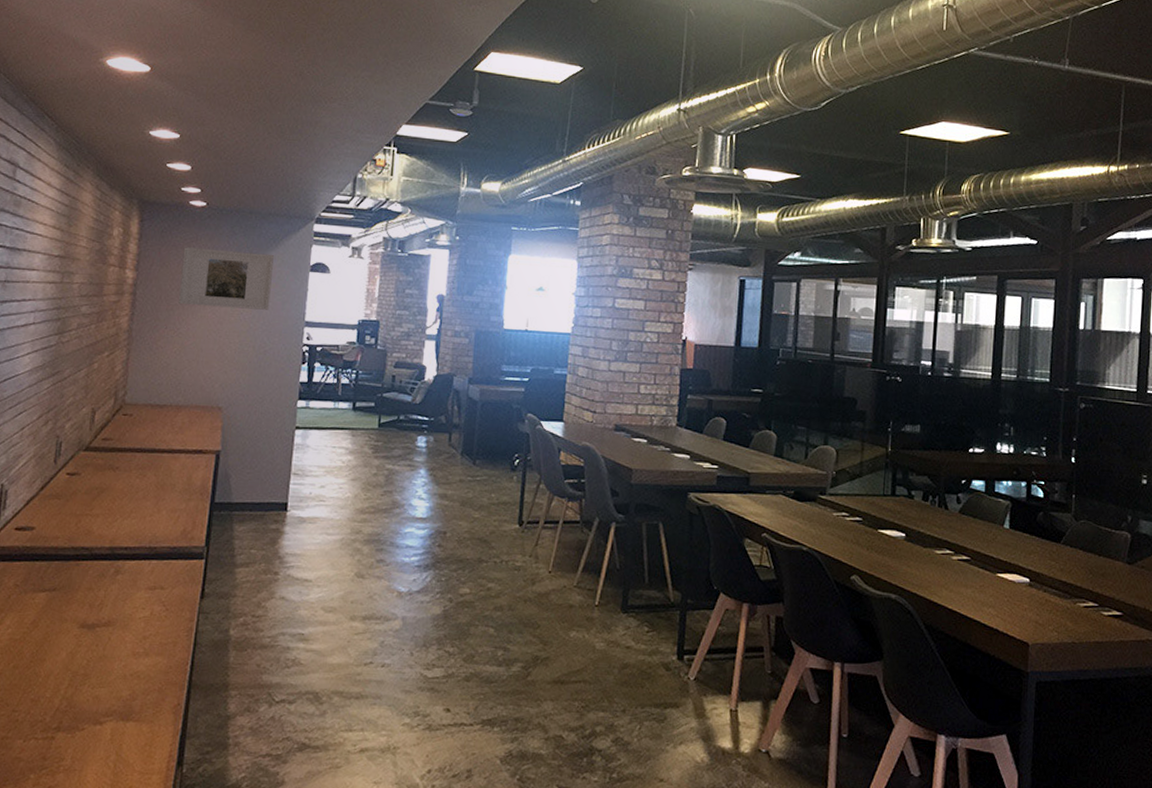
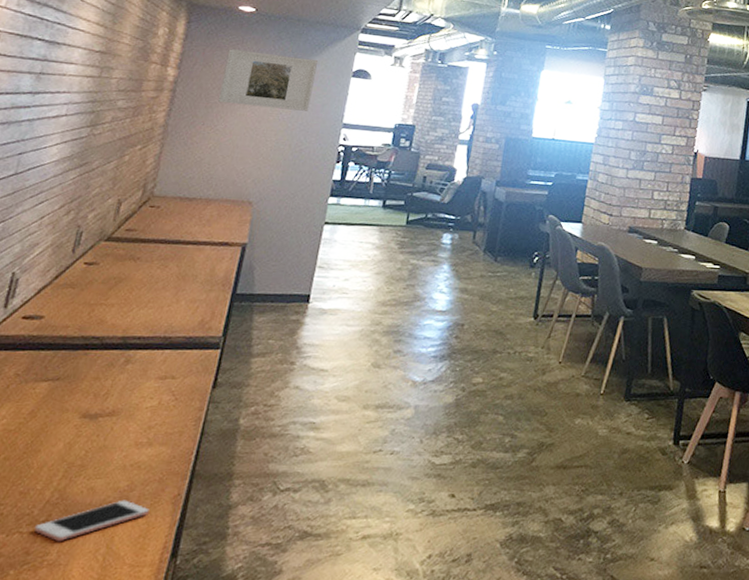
cell phone: none [47,708,152,749] -> present [33,500,150,542]

